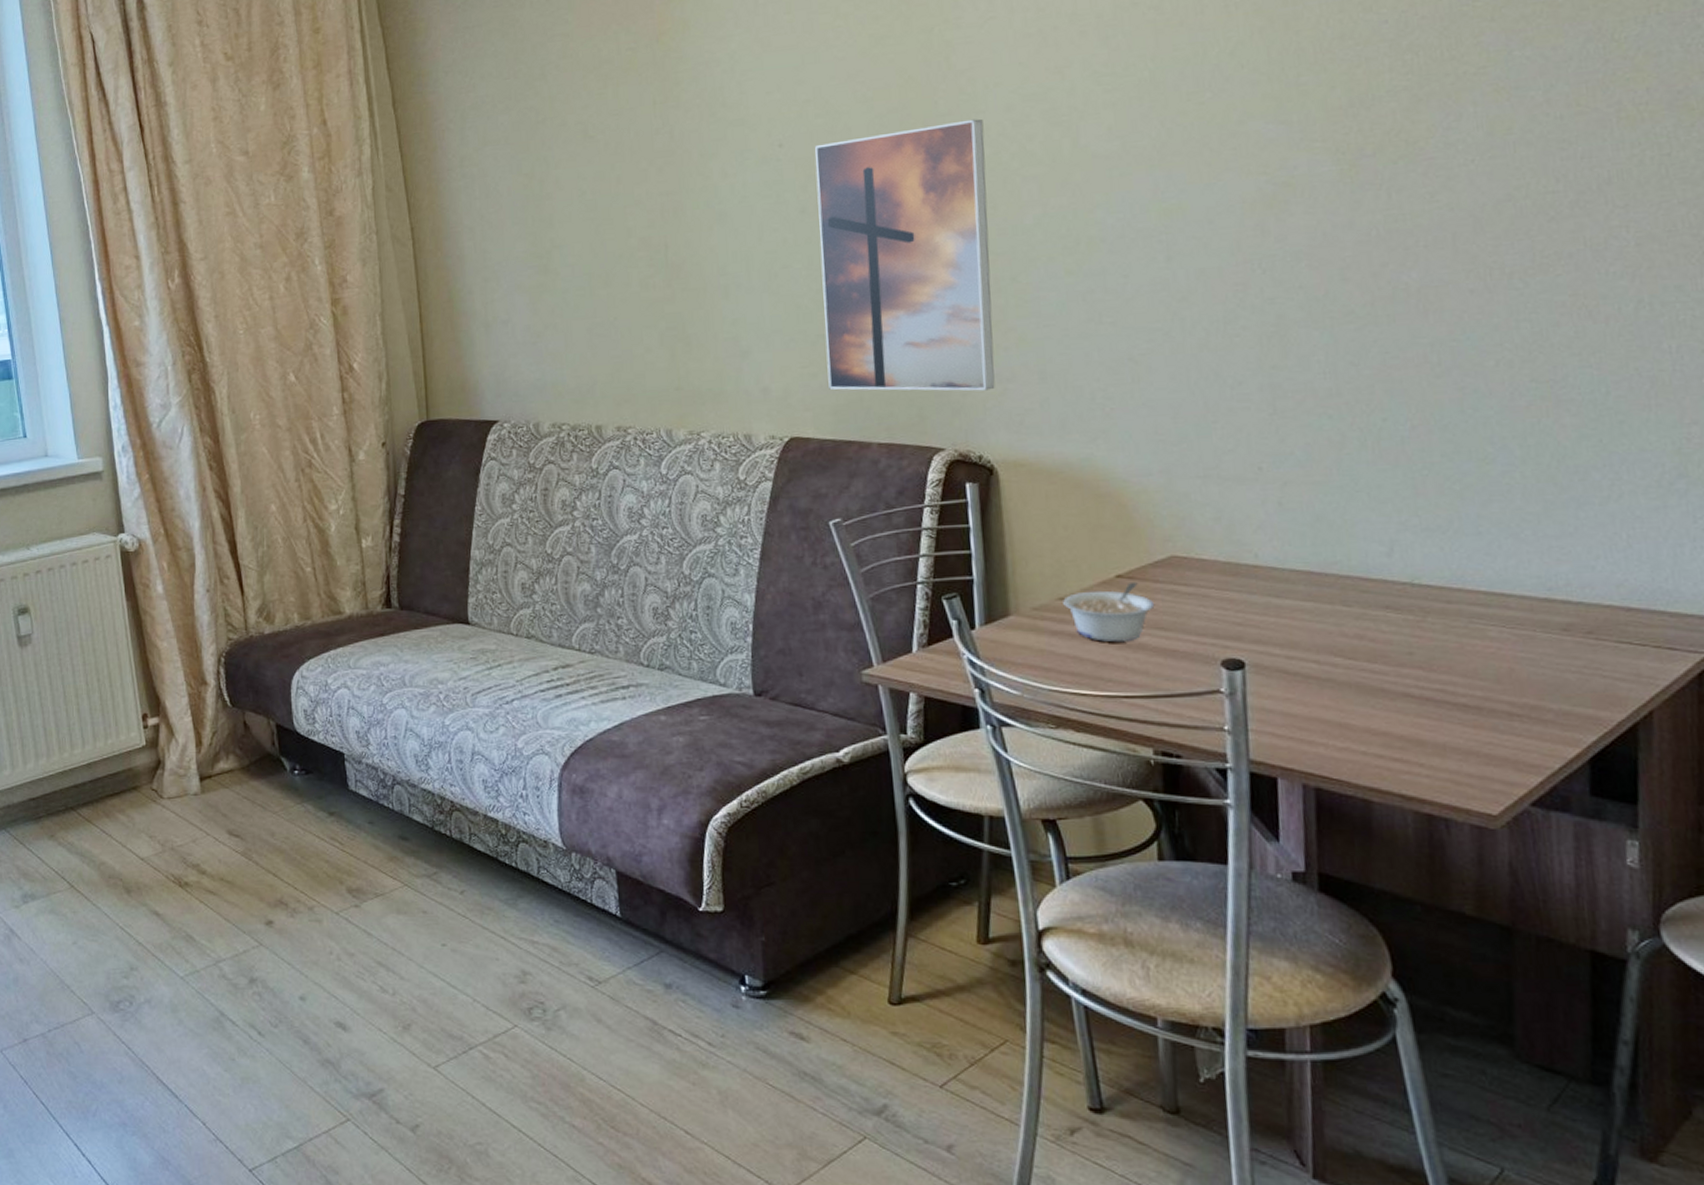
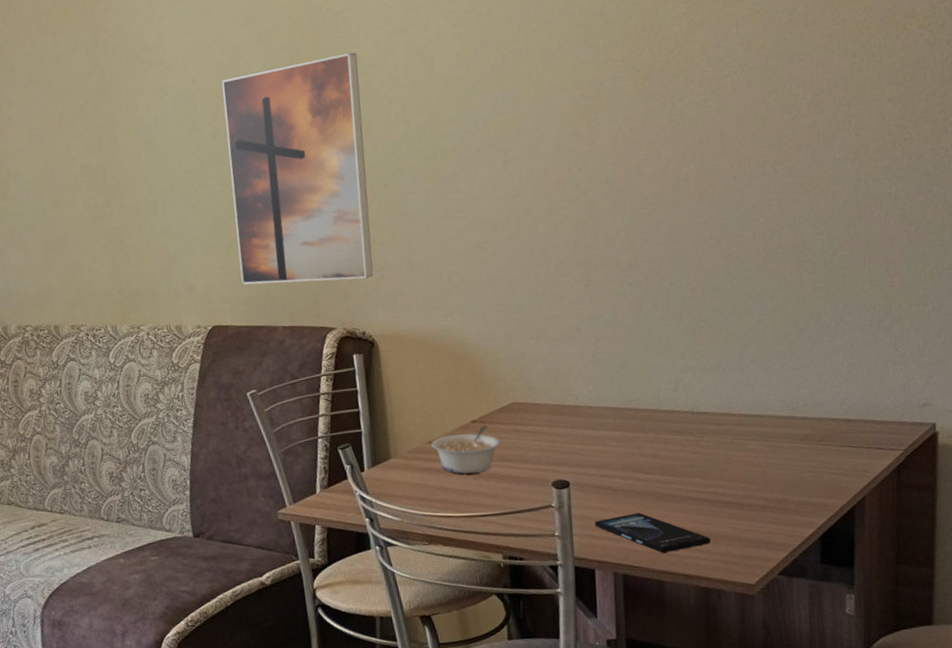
smartphone: none [1277,708,1437,764] -> present [594,512,712,553]

